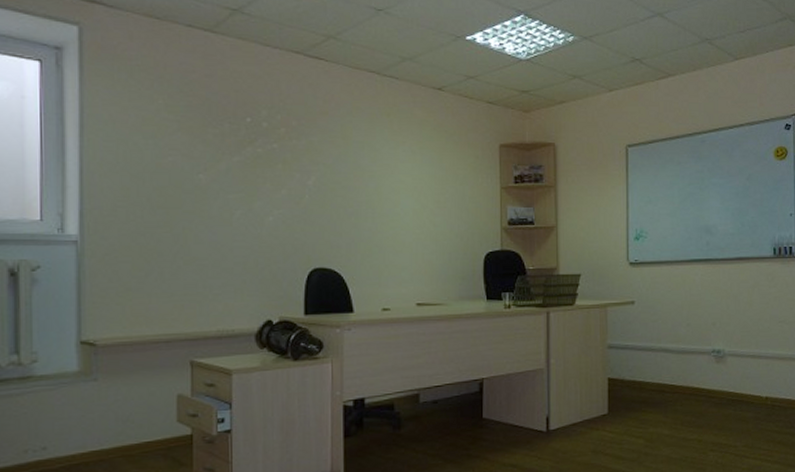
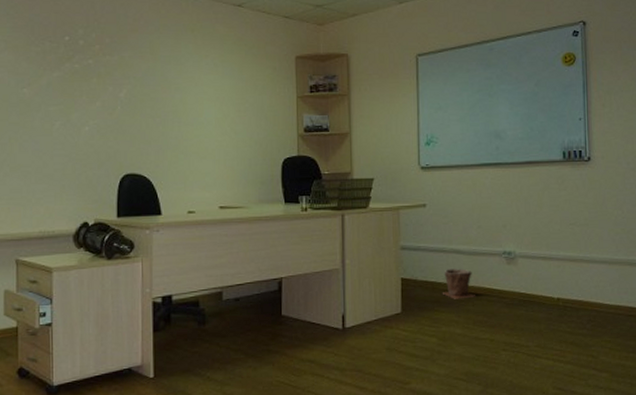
plant pot: none [651,367,685,399] -> present [443,268,476,299]

